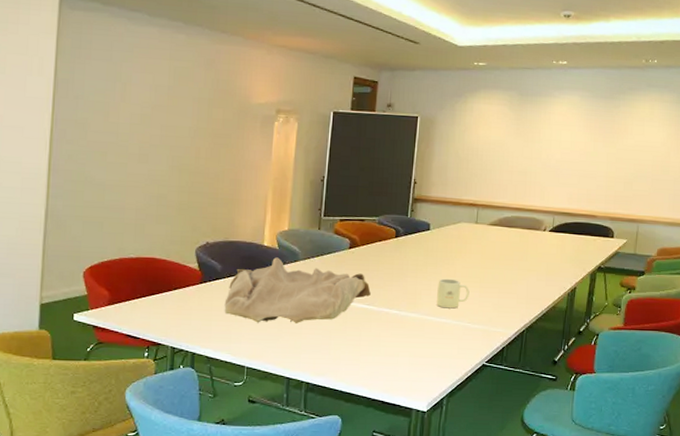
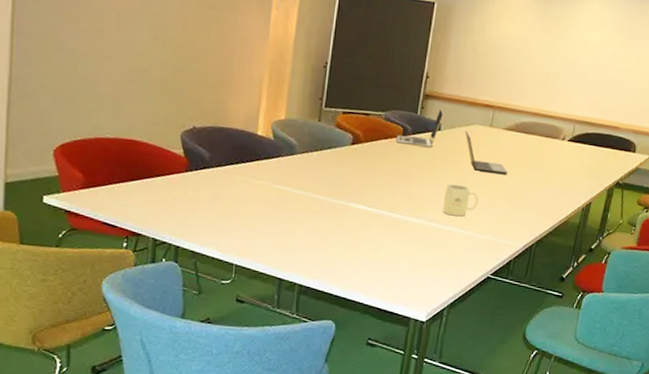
jacket: present [224,257,371,323] -> none [211,148,373,222]
laptop: none [390,210,433,247] -> present [396,108,444,148]
laptop: none [452,228,495,266] -> present [465,130,508,174]

